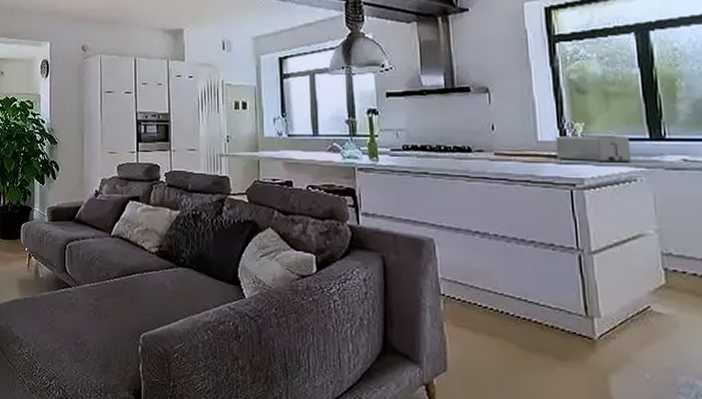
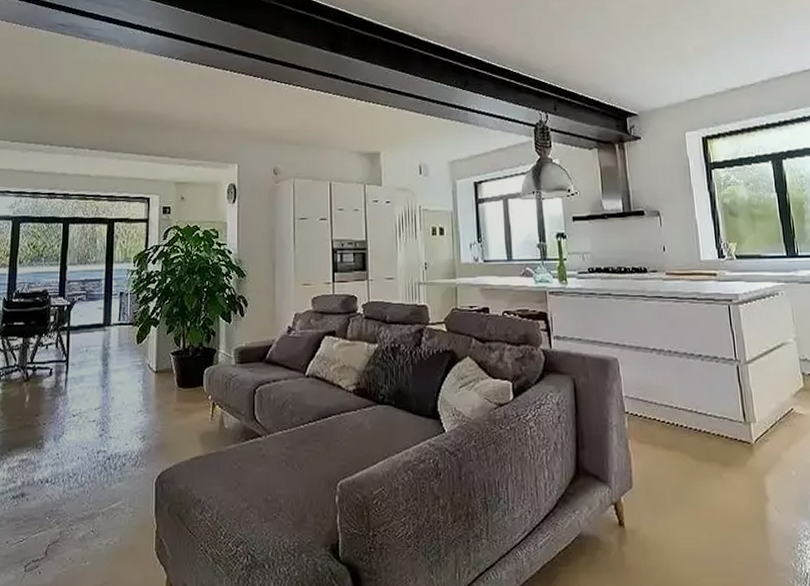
toaster: present [555,136,632,164] -> none [714,255,775,280]

